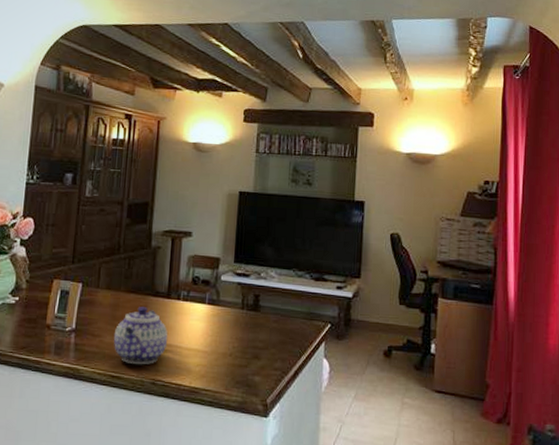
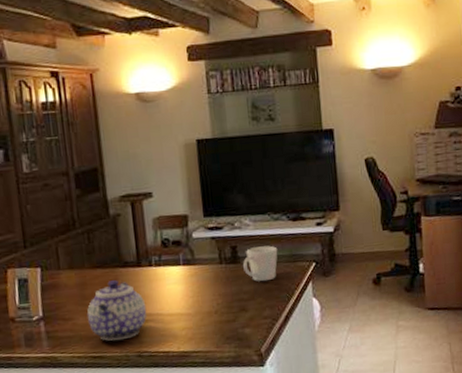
mug: none [263,299,297,334] -> present [243,245,278,282]

